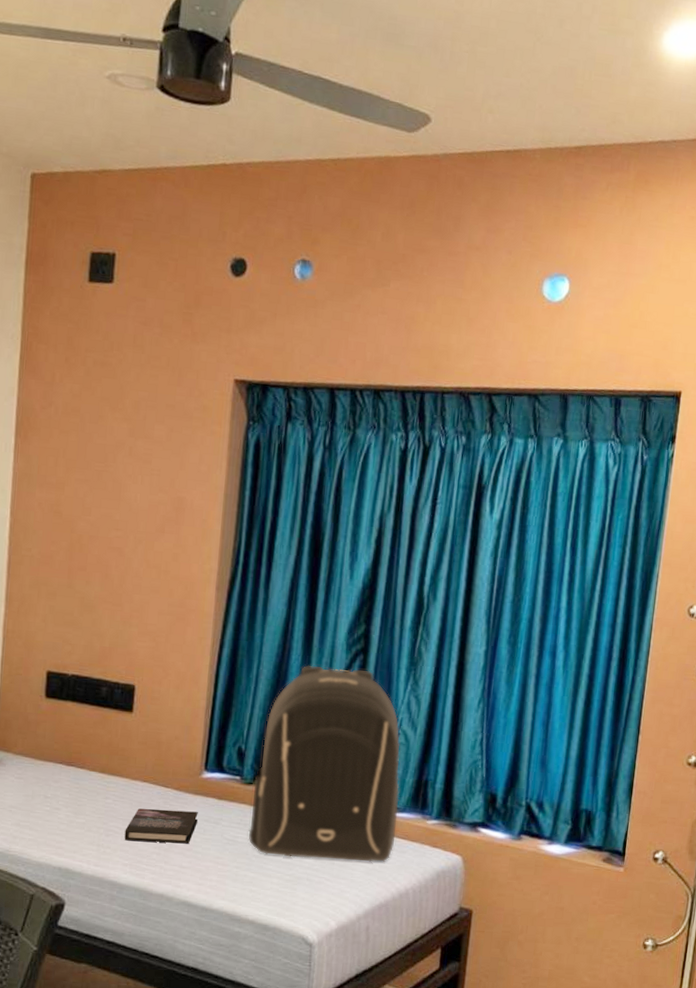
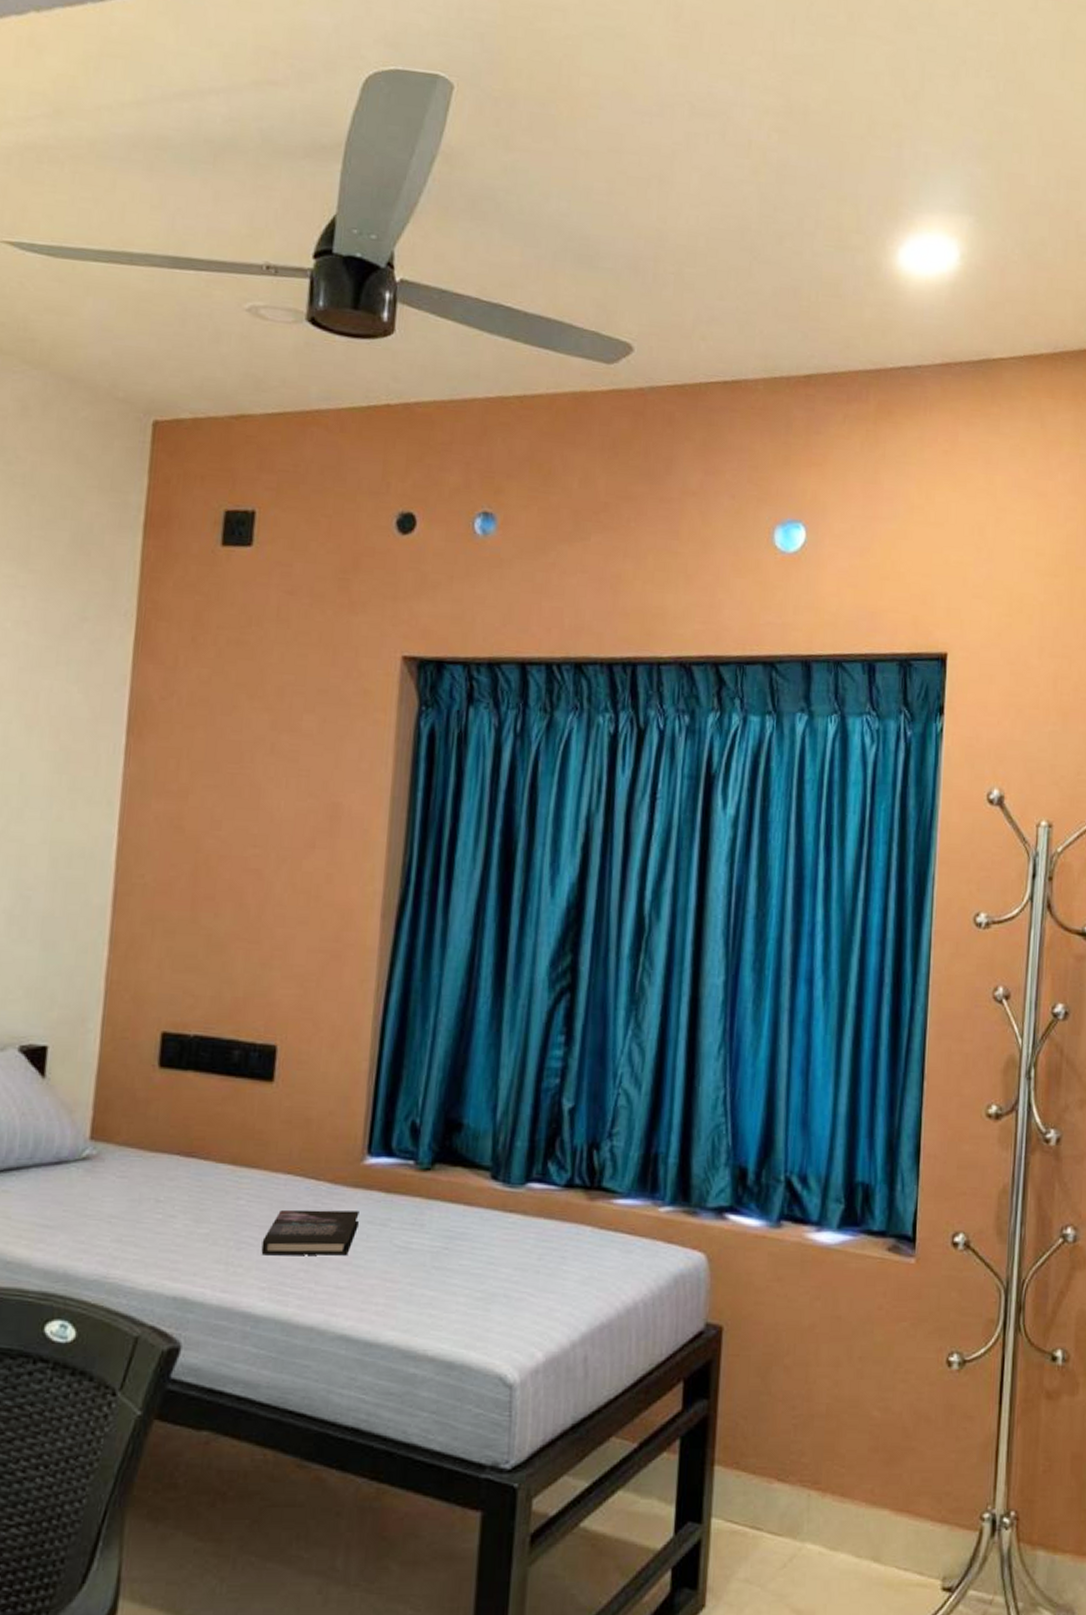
backpack: present [248,665,400,862] -> none [426,1009,622,1268]

